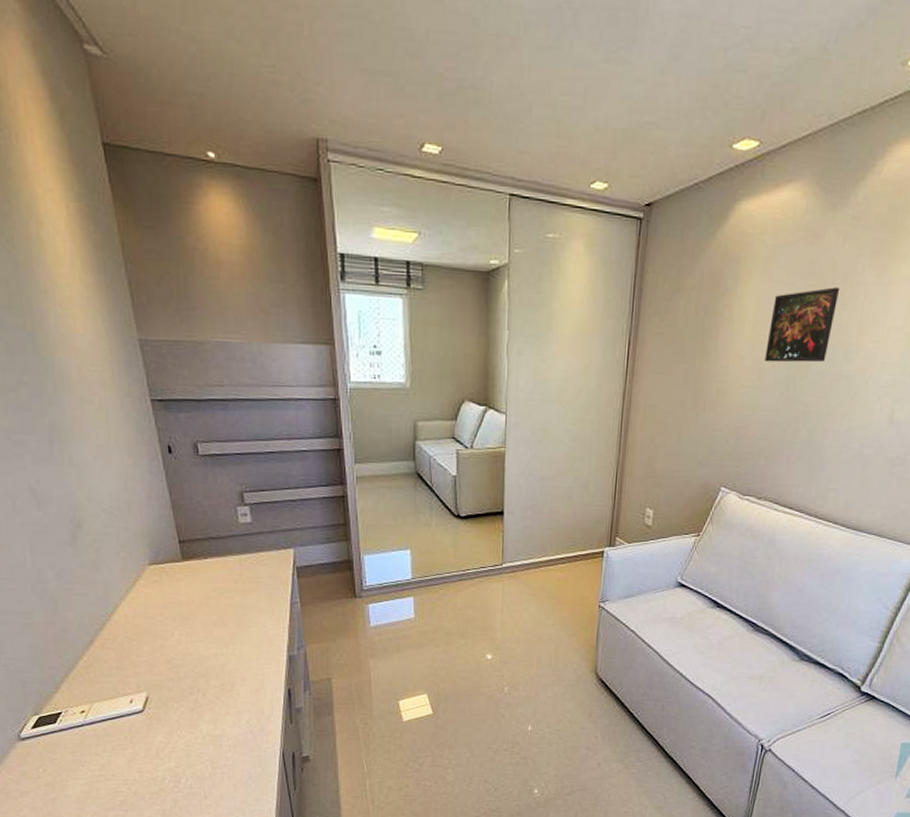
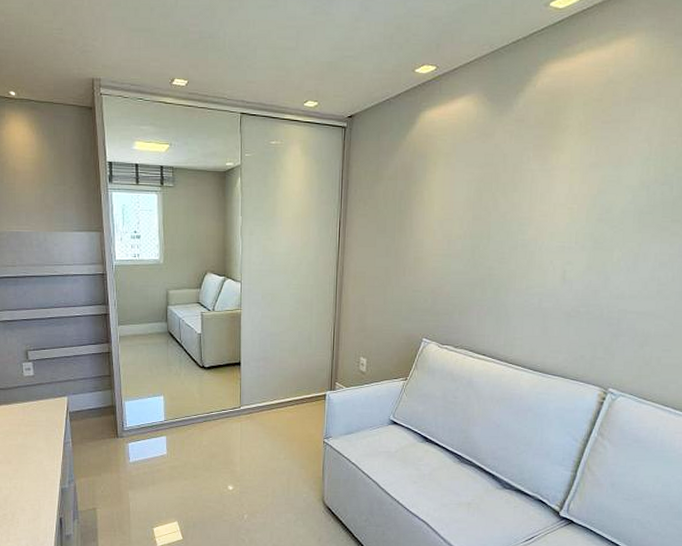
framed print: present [764,287,840,363] -> none [452,174,511,235]

